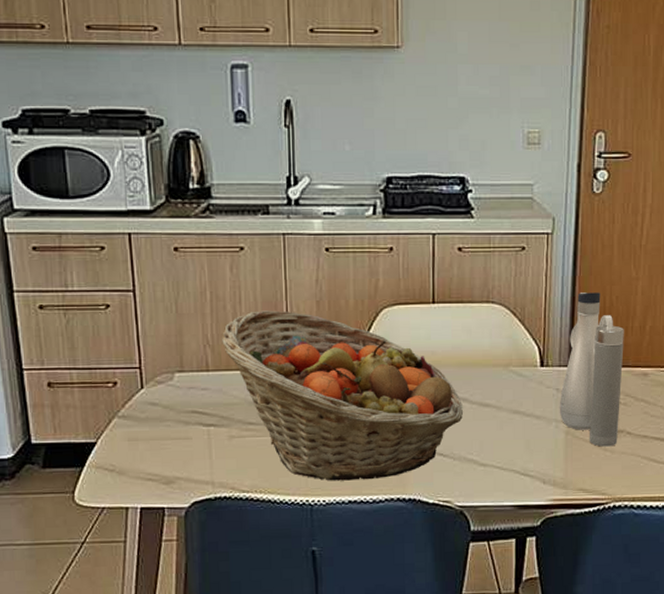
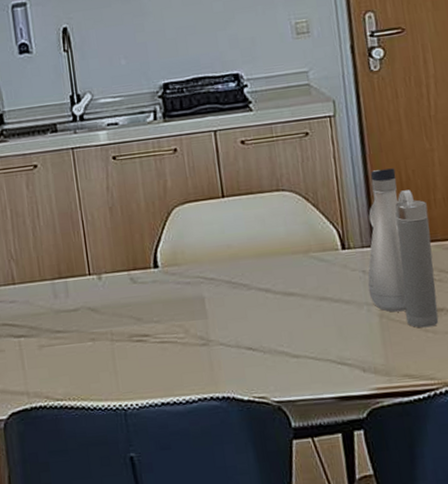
fruit basket: present [222,310,463,481] -> none [24,220,268,384]

